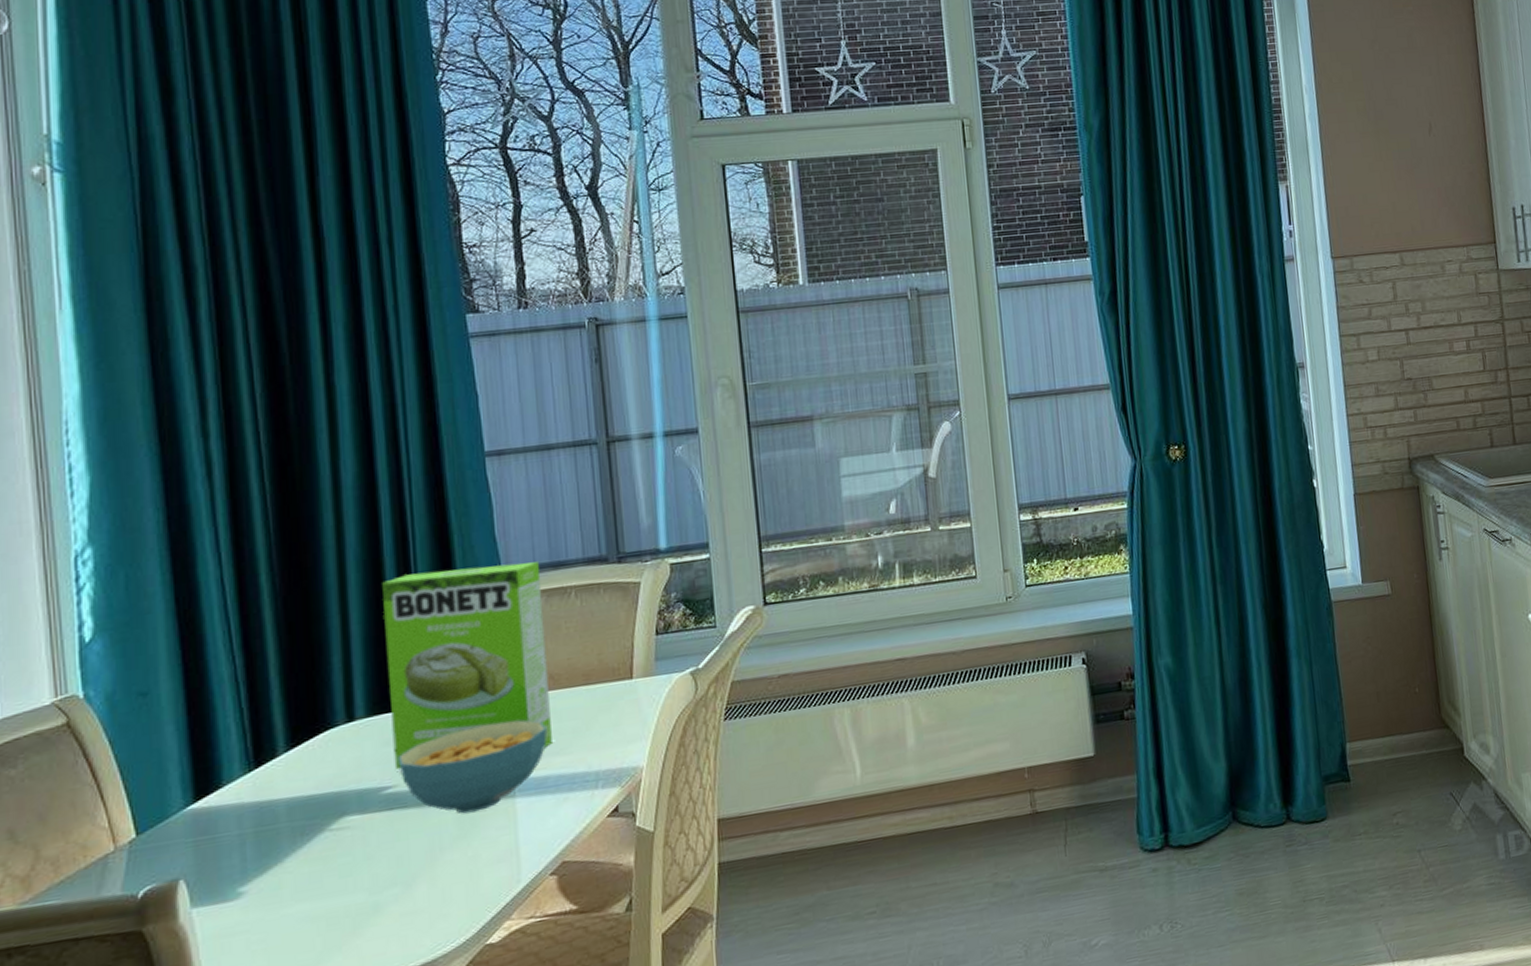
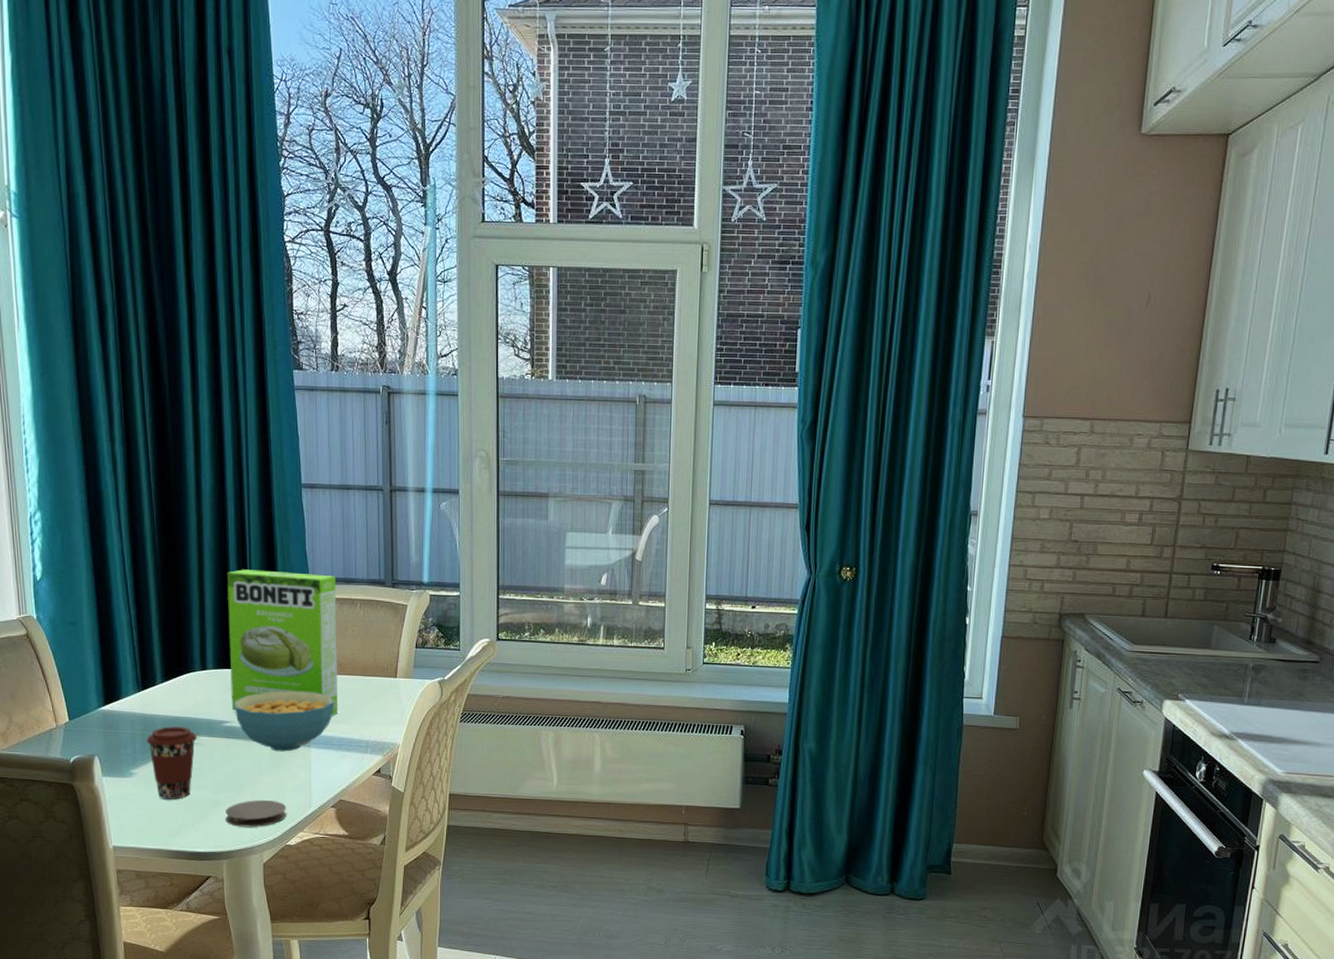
coffee cup: none [263,808,343,921] -> present [147,727,197,800]
coaster: none [390,884,485,935] -> present [225,799,287,827]

